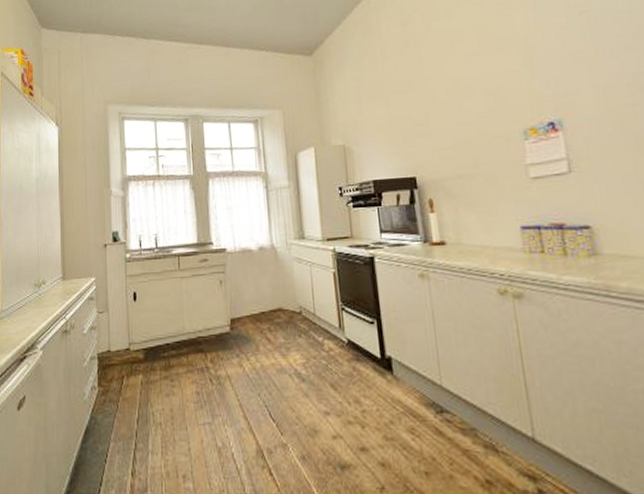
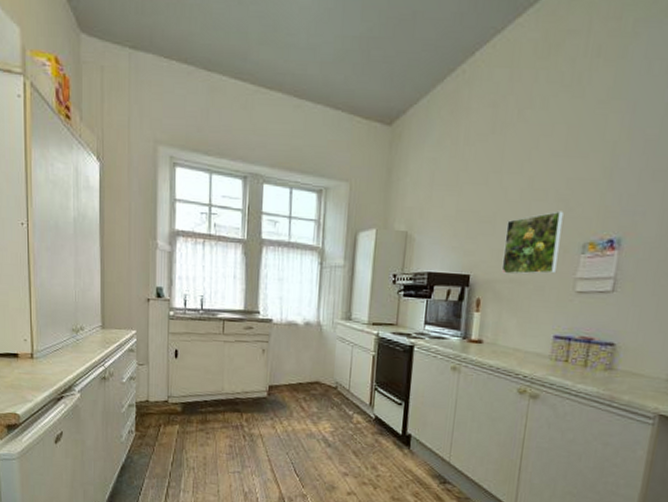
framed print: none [440,103,505,171] -> present [501,210,564,275]

